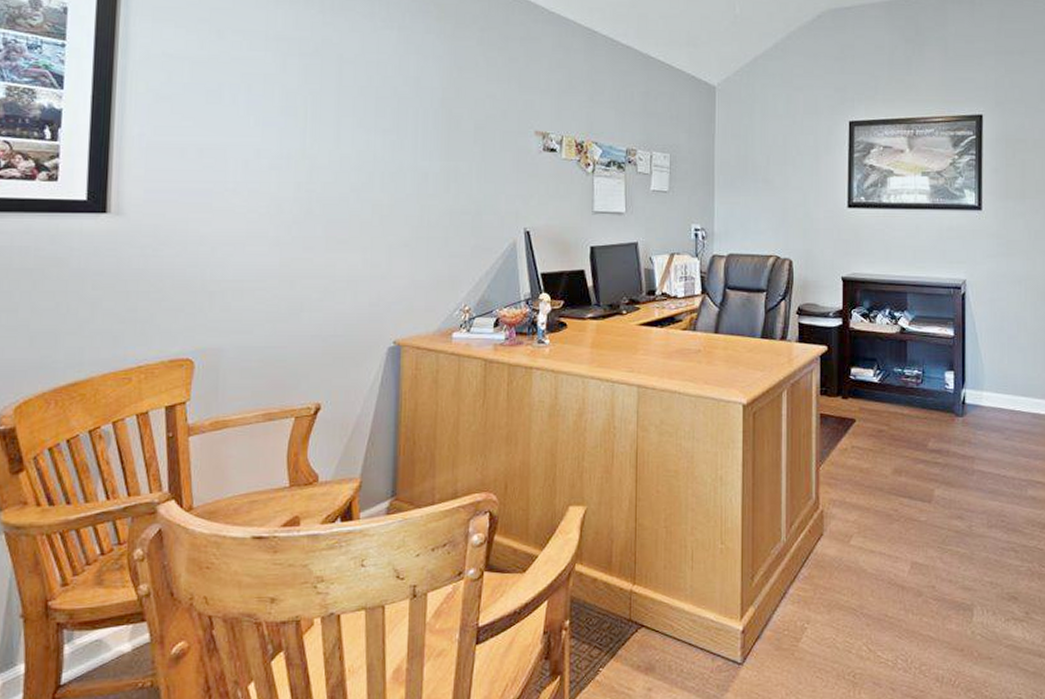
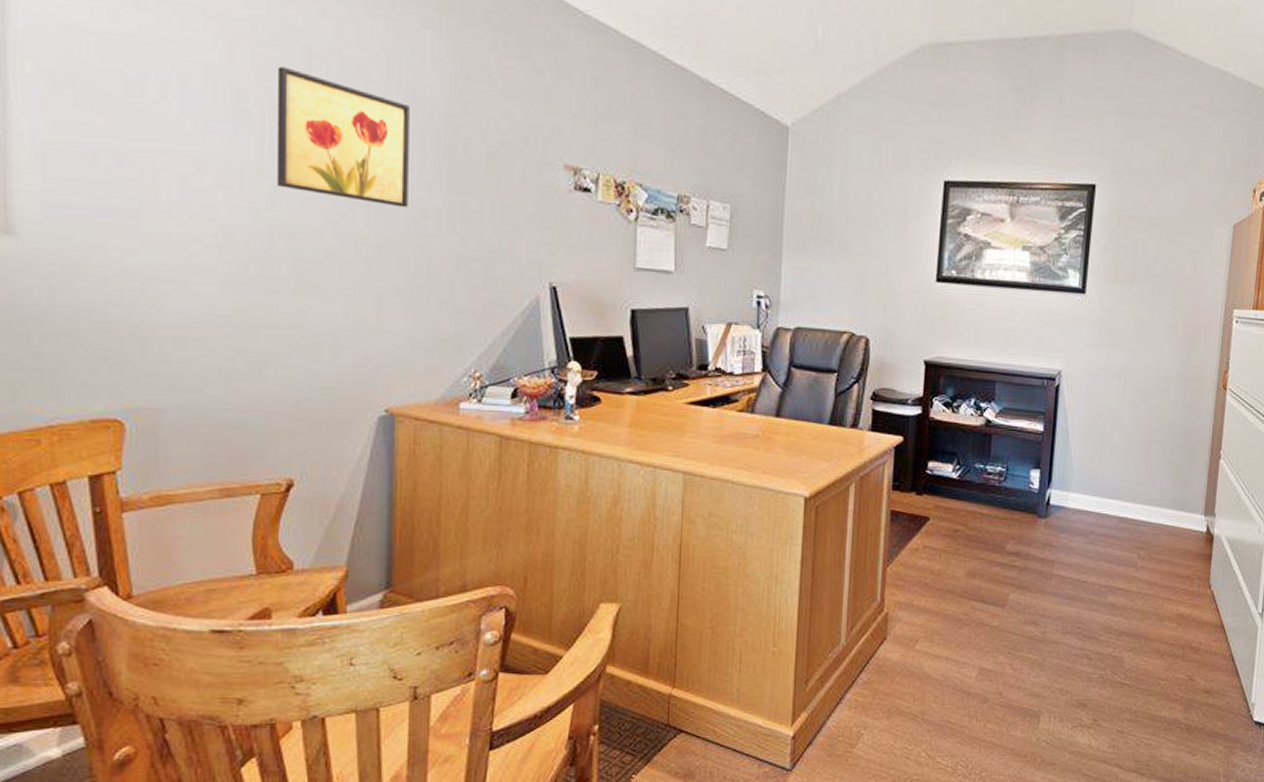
wall art: none [314,72,416,175] -> present [276,66,410,208]

